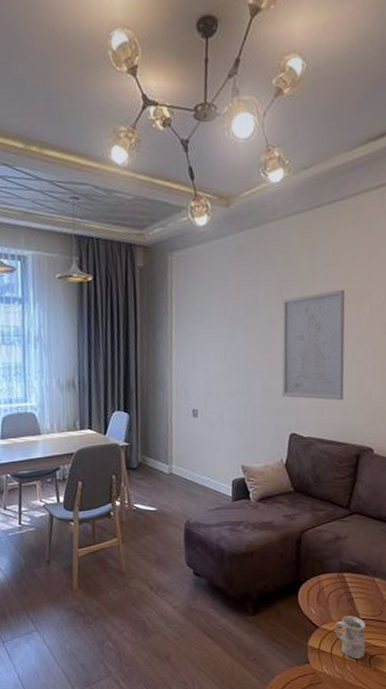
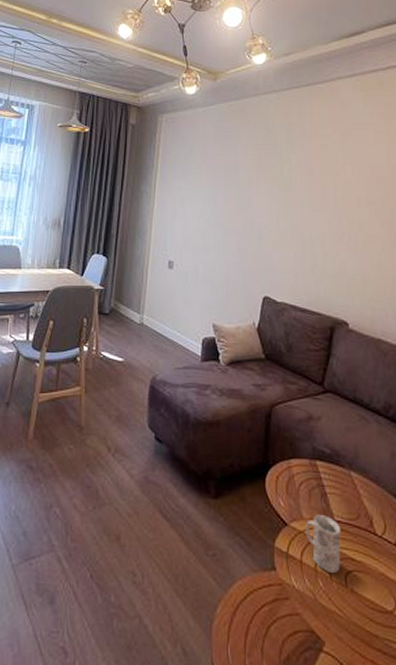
wall art: present [281,289,345,401] -> none [257,161,320,269]

